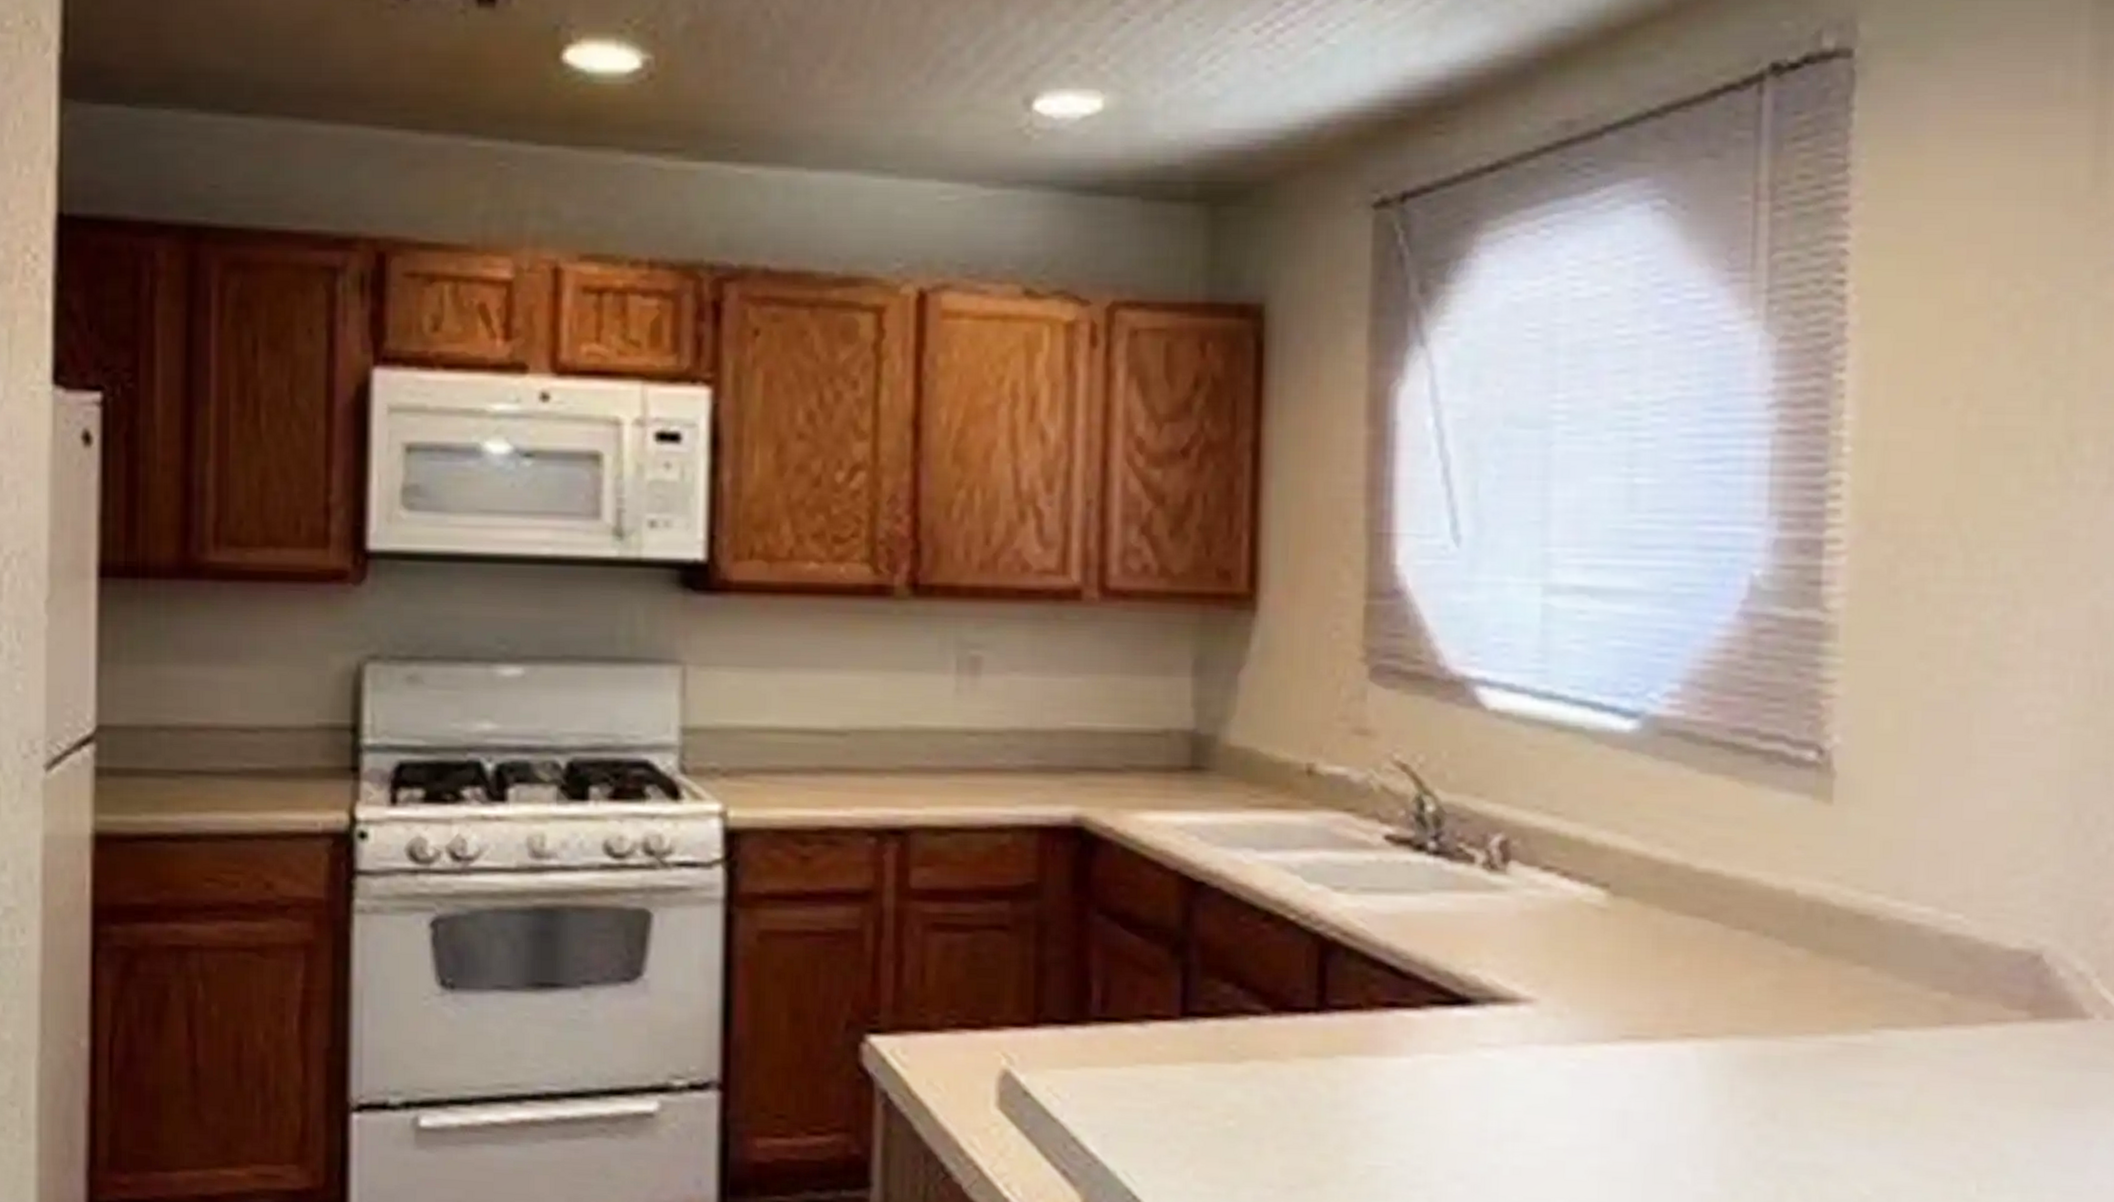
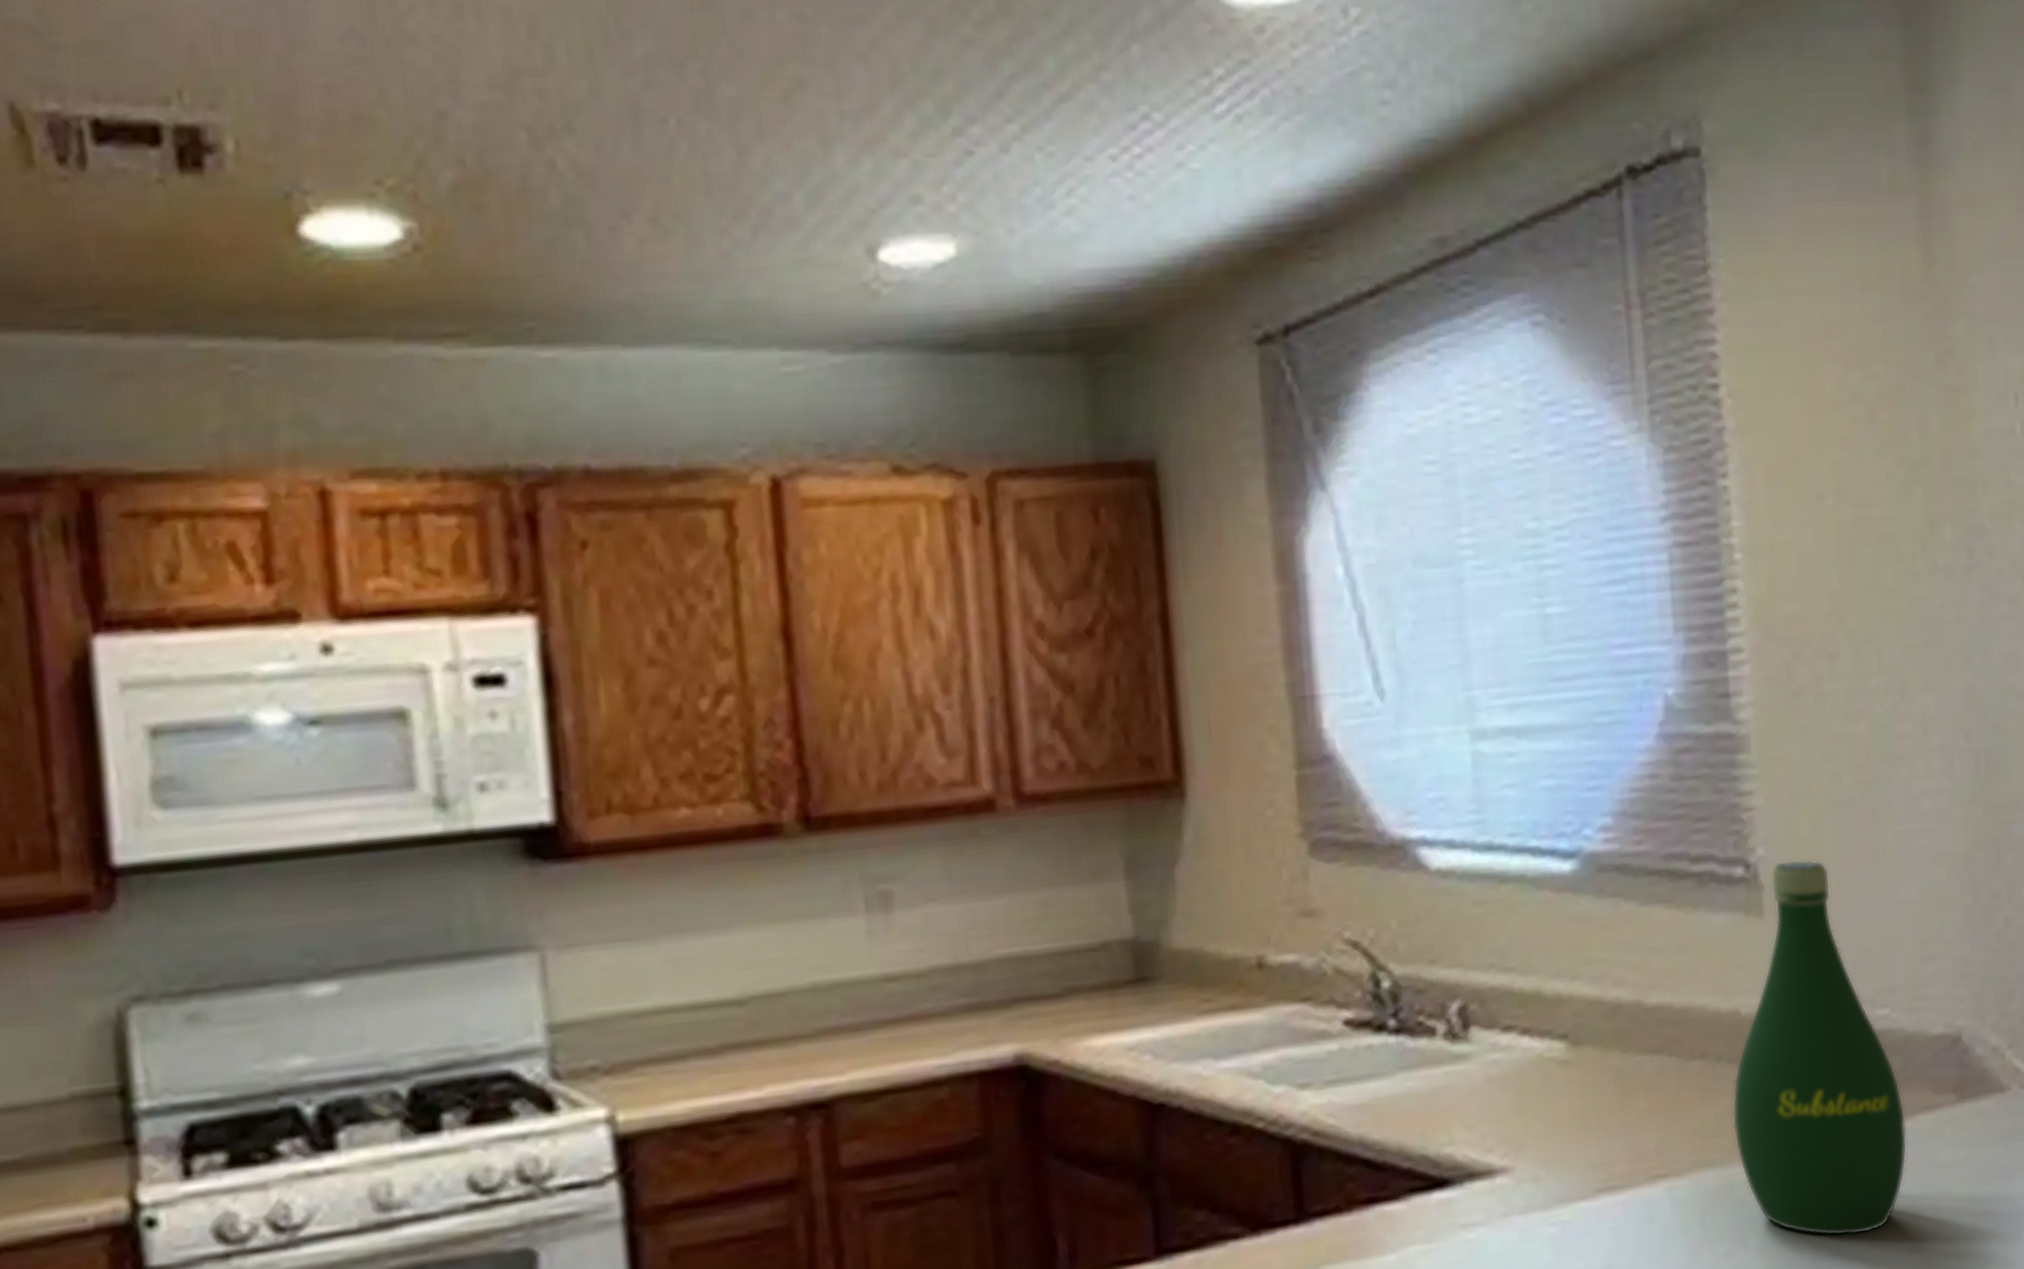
bottle: none [1774,751,1969,1132] -> present [1732,859,1908,1237]

